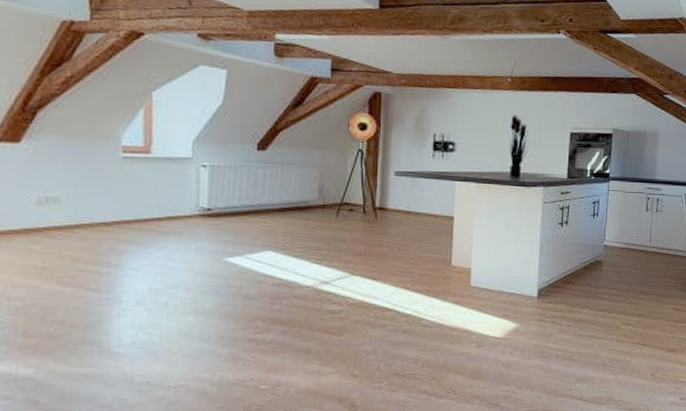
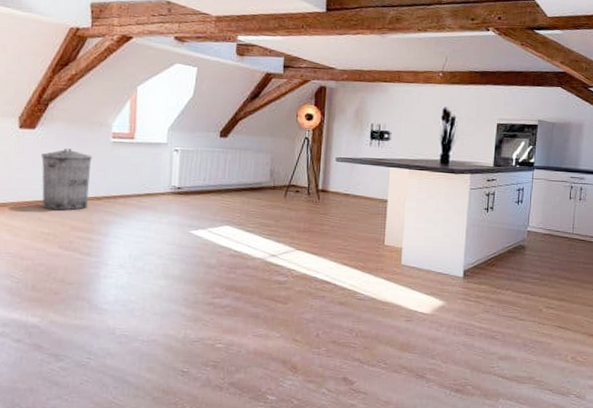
trash can: none [28,165,97,240] -> present [40,148,92,211]

